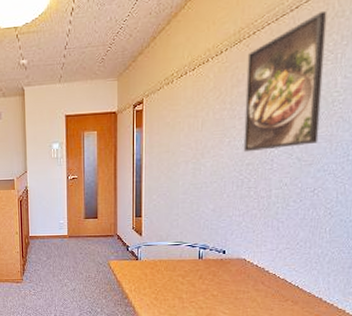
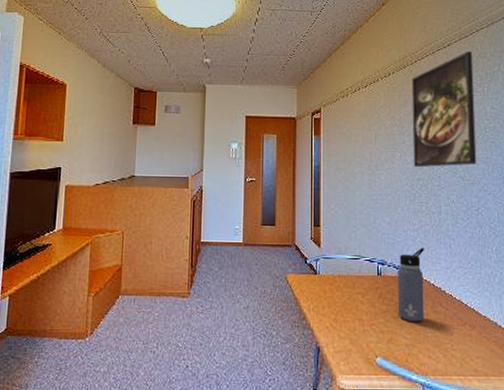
water bottle: none [218,231,250,299] -> present [398,247,425,322]

